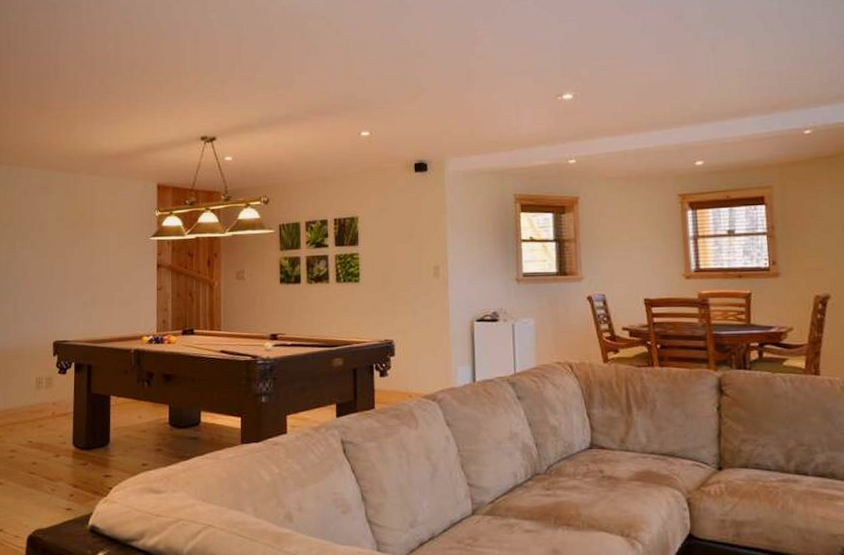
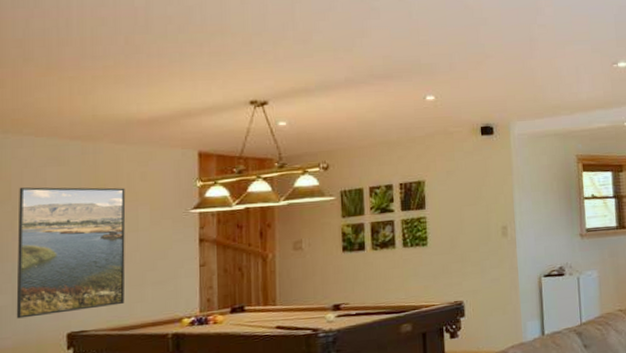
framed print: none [16,212,99,326] -> present [16,187,126,319]

